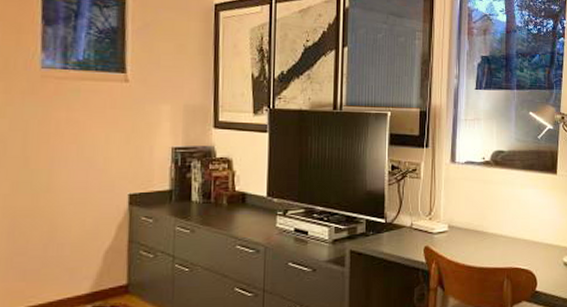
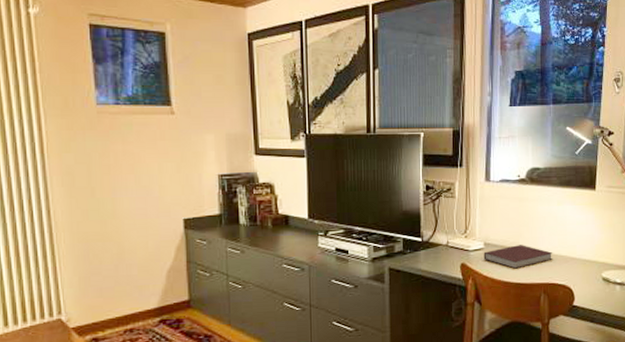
notebook: none [447,228,516,253] -> present [483,245,553,269]

